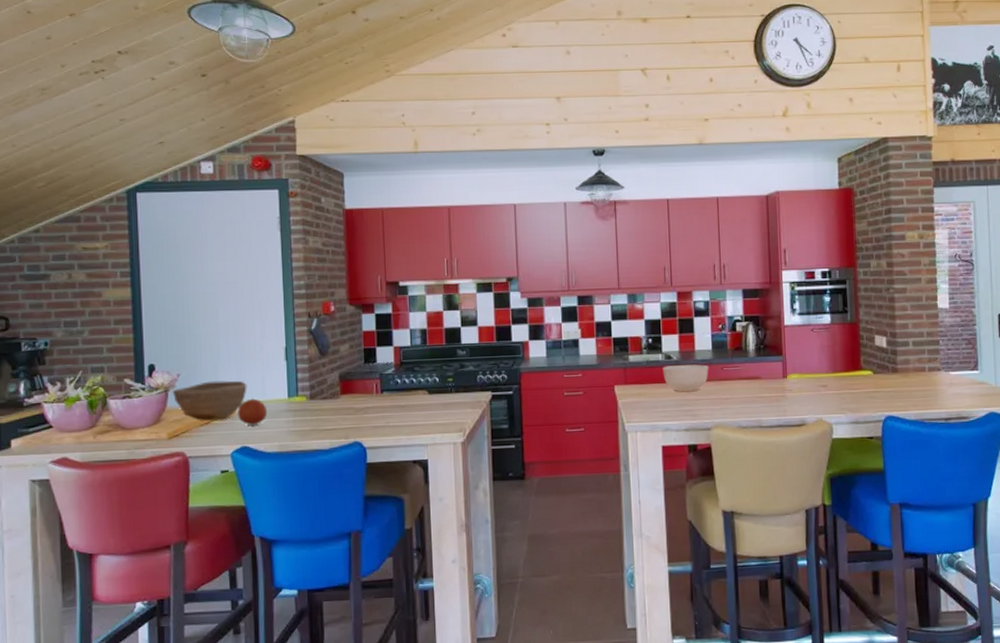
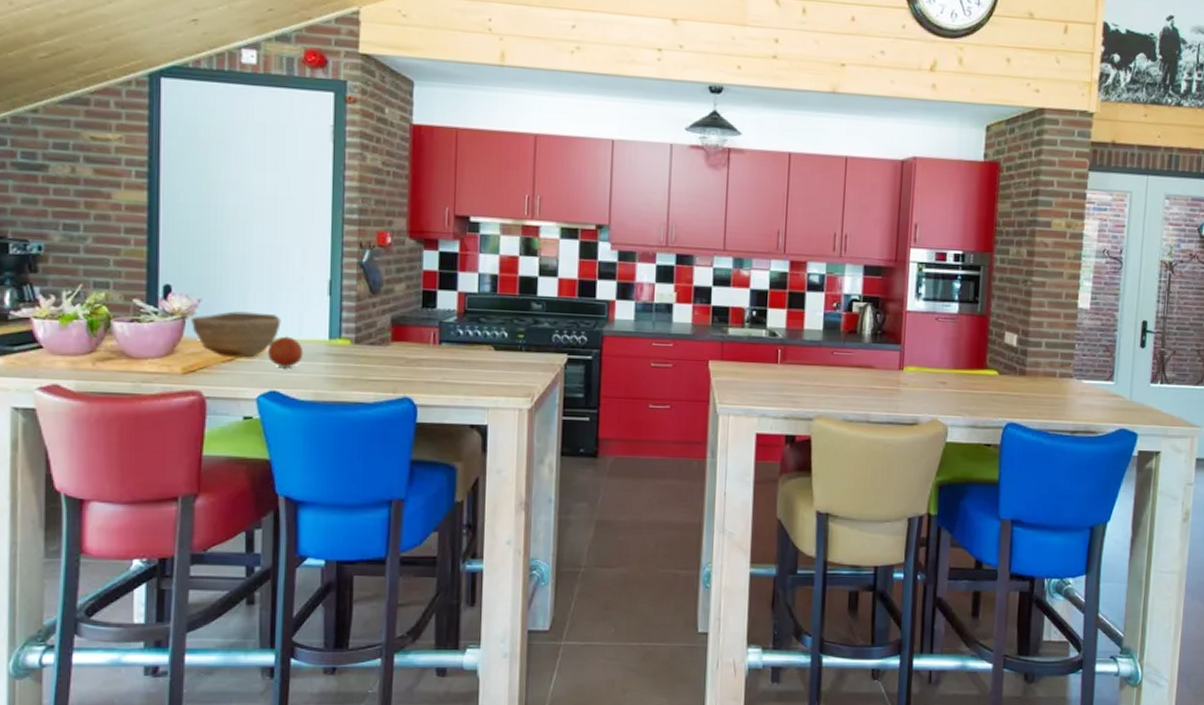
bowl: present [662,364,709,393] -> none [765,344,818,376]

